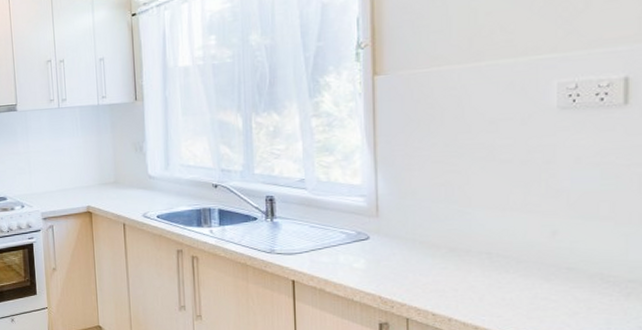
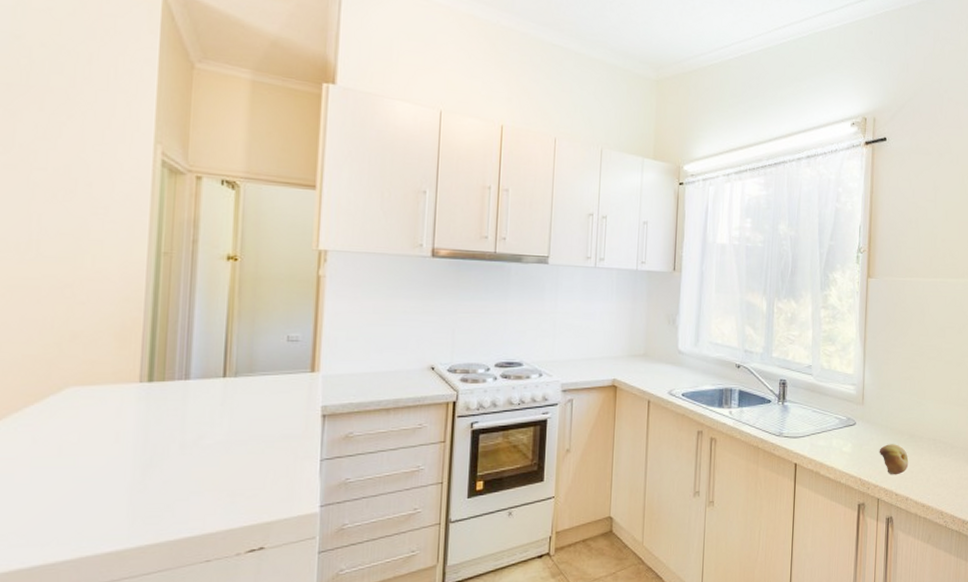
fruit: none [404,259,450,293] -> present [879,444,909,475]

